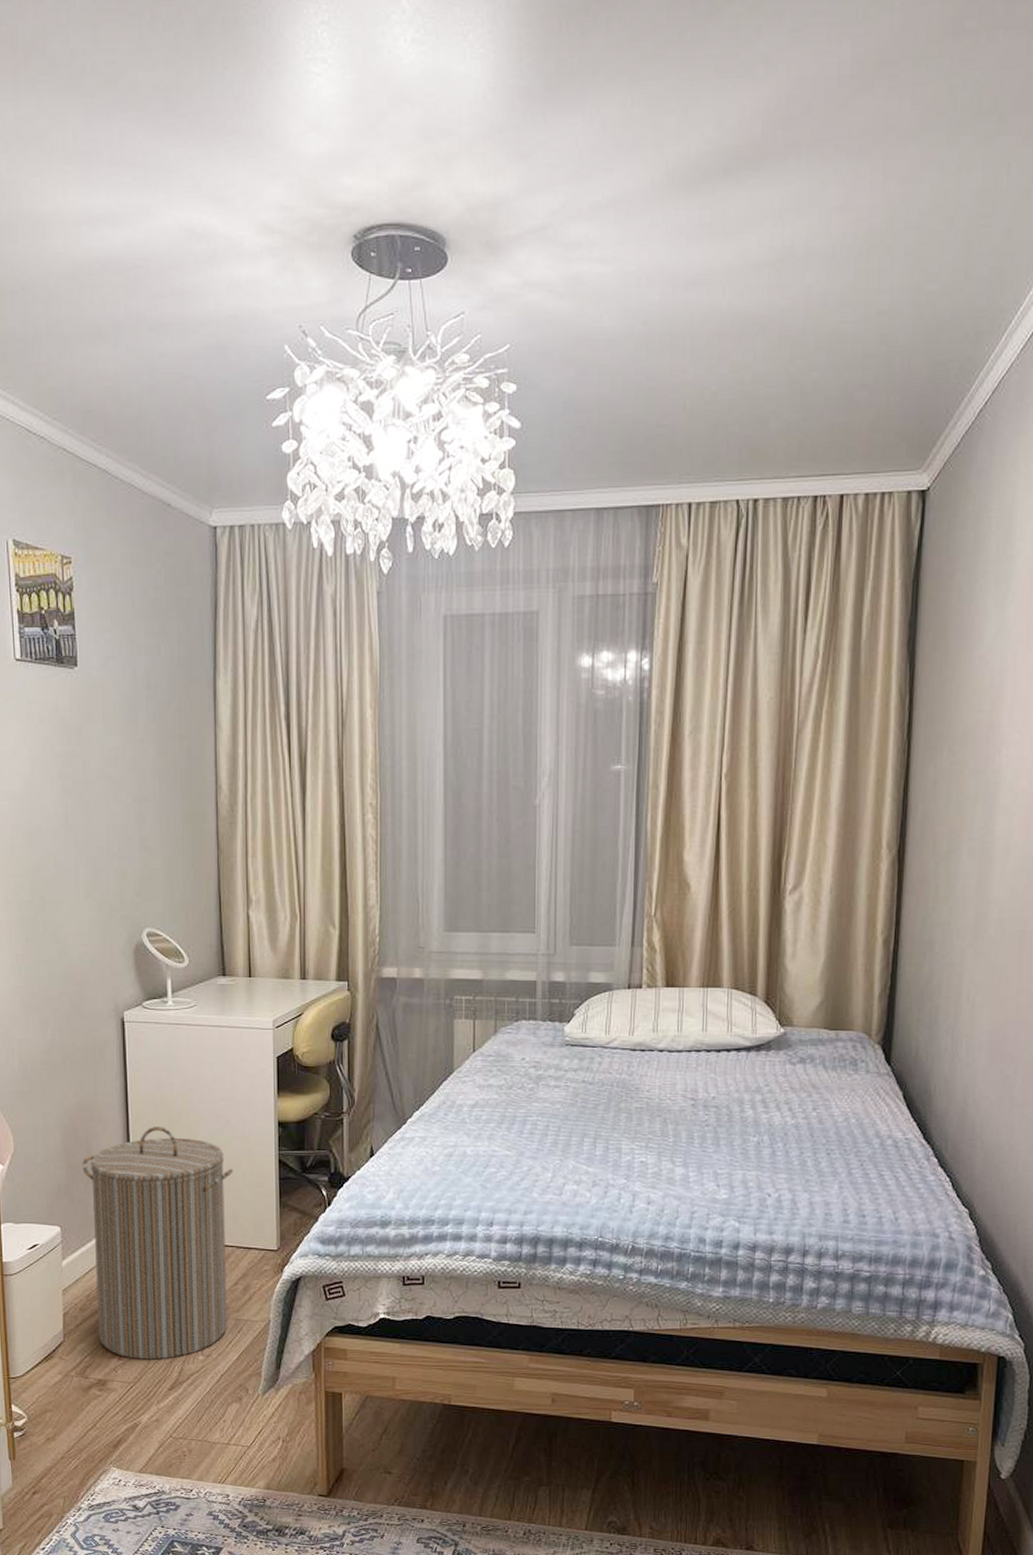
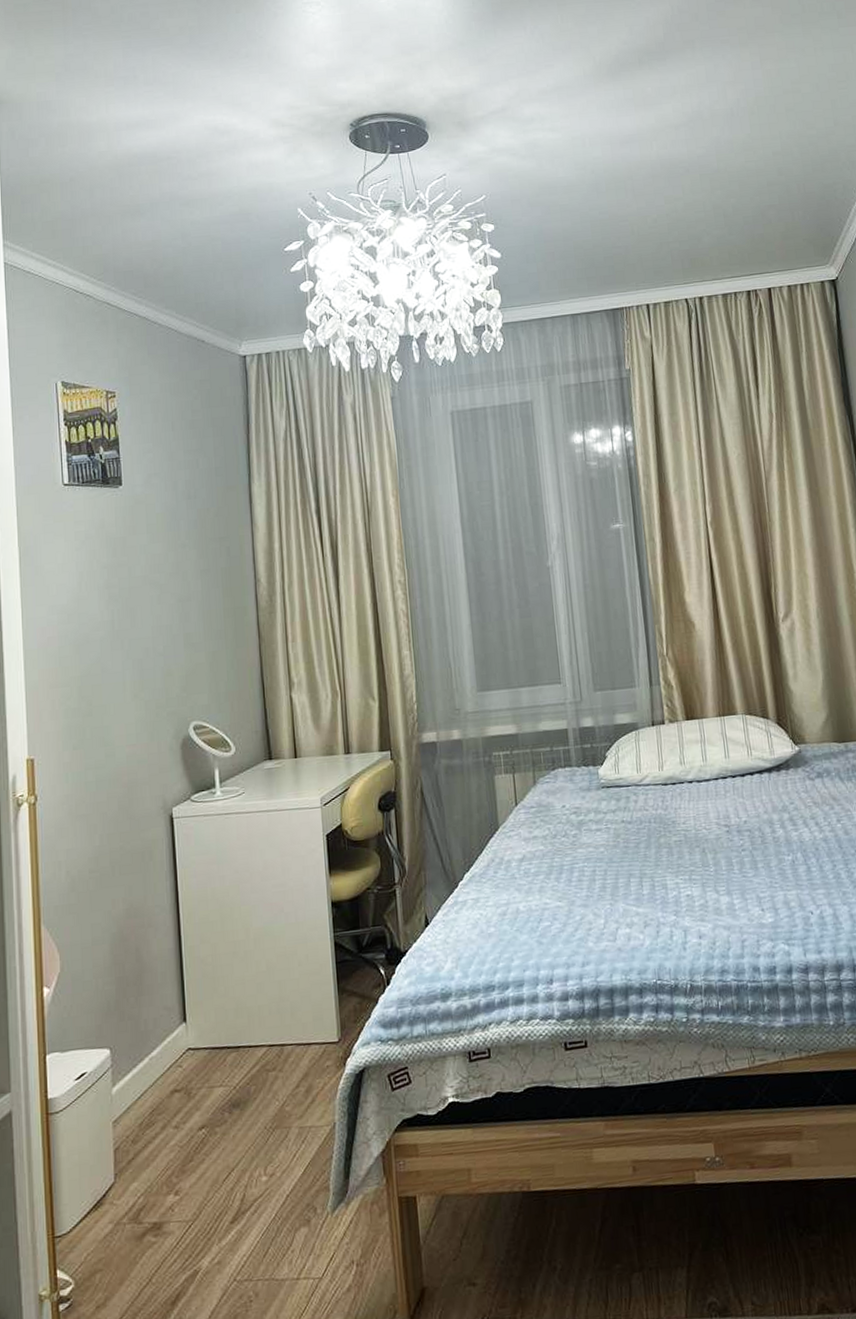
laundry hamper: present [82,1126,233,1360] -> none [132,923,290,1192]

